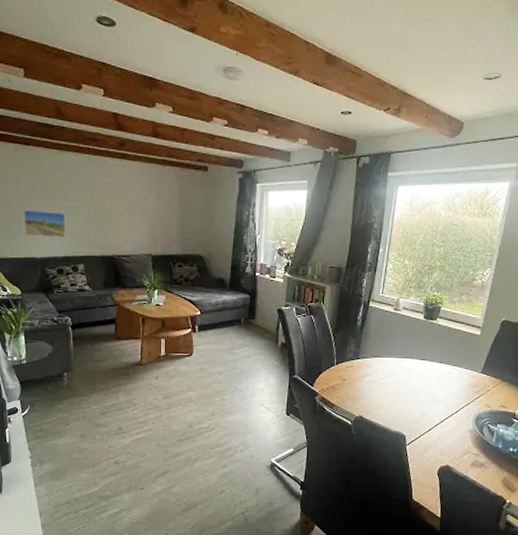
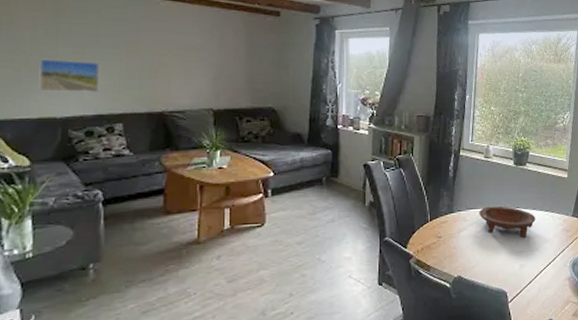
bowl: none [384,356,442,389] -> present [479,206,536,238]

